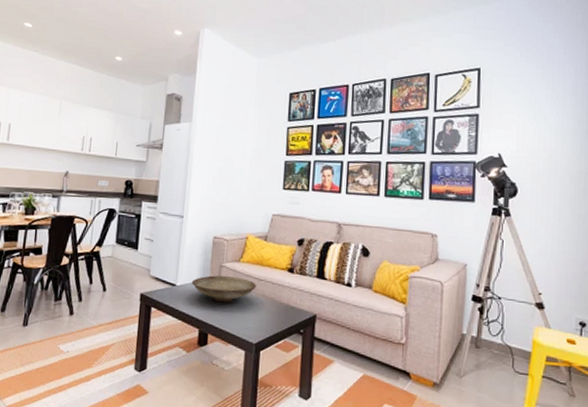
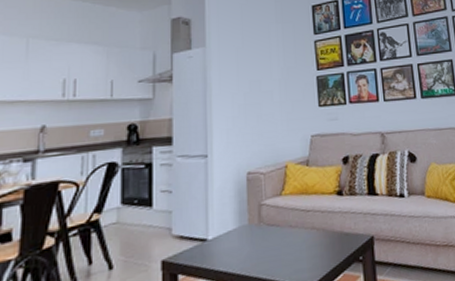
decorative bowl: present [191,275,256,303] -> none [226,213,304,249]

